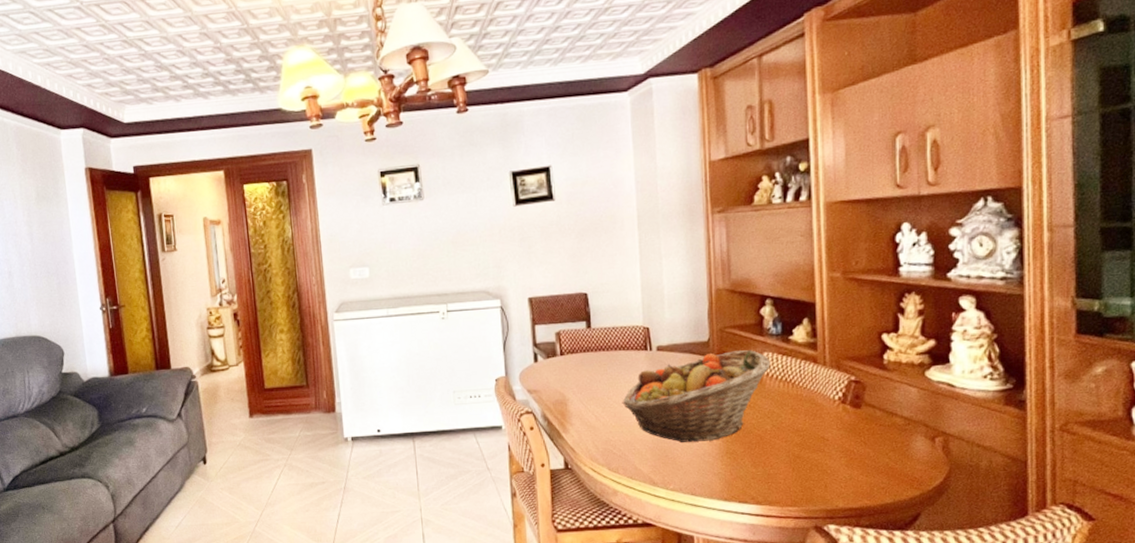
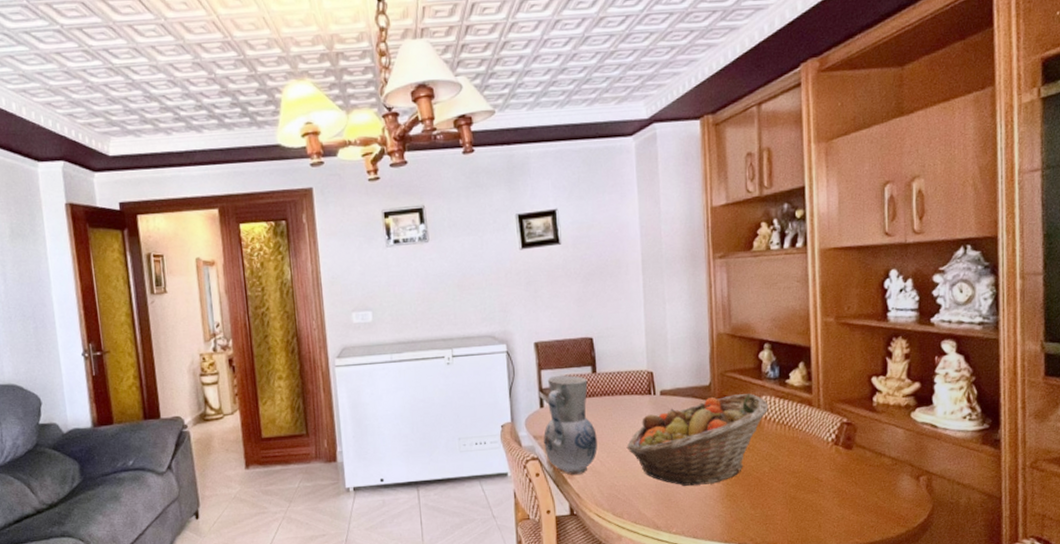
vase: none [538,330,592,430] -> present [544,374,598,476]

